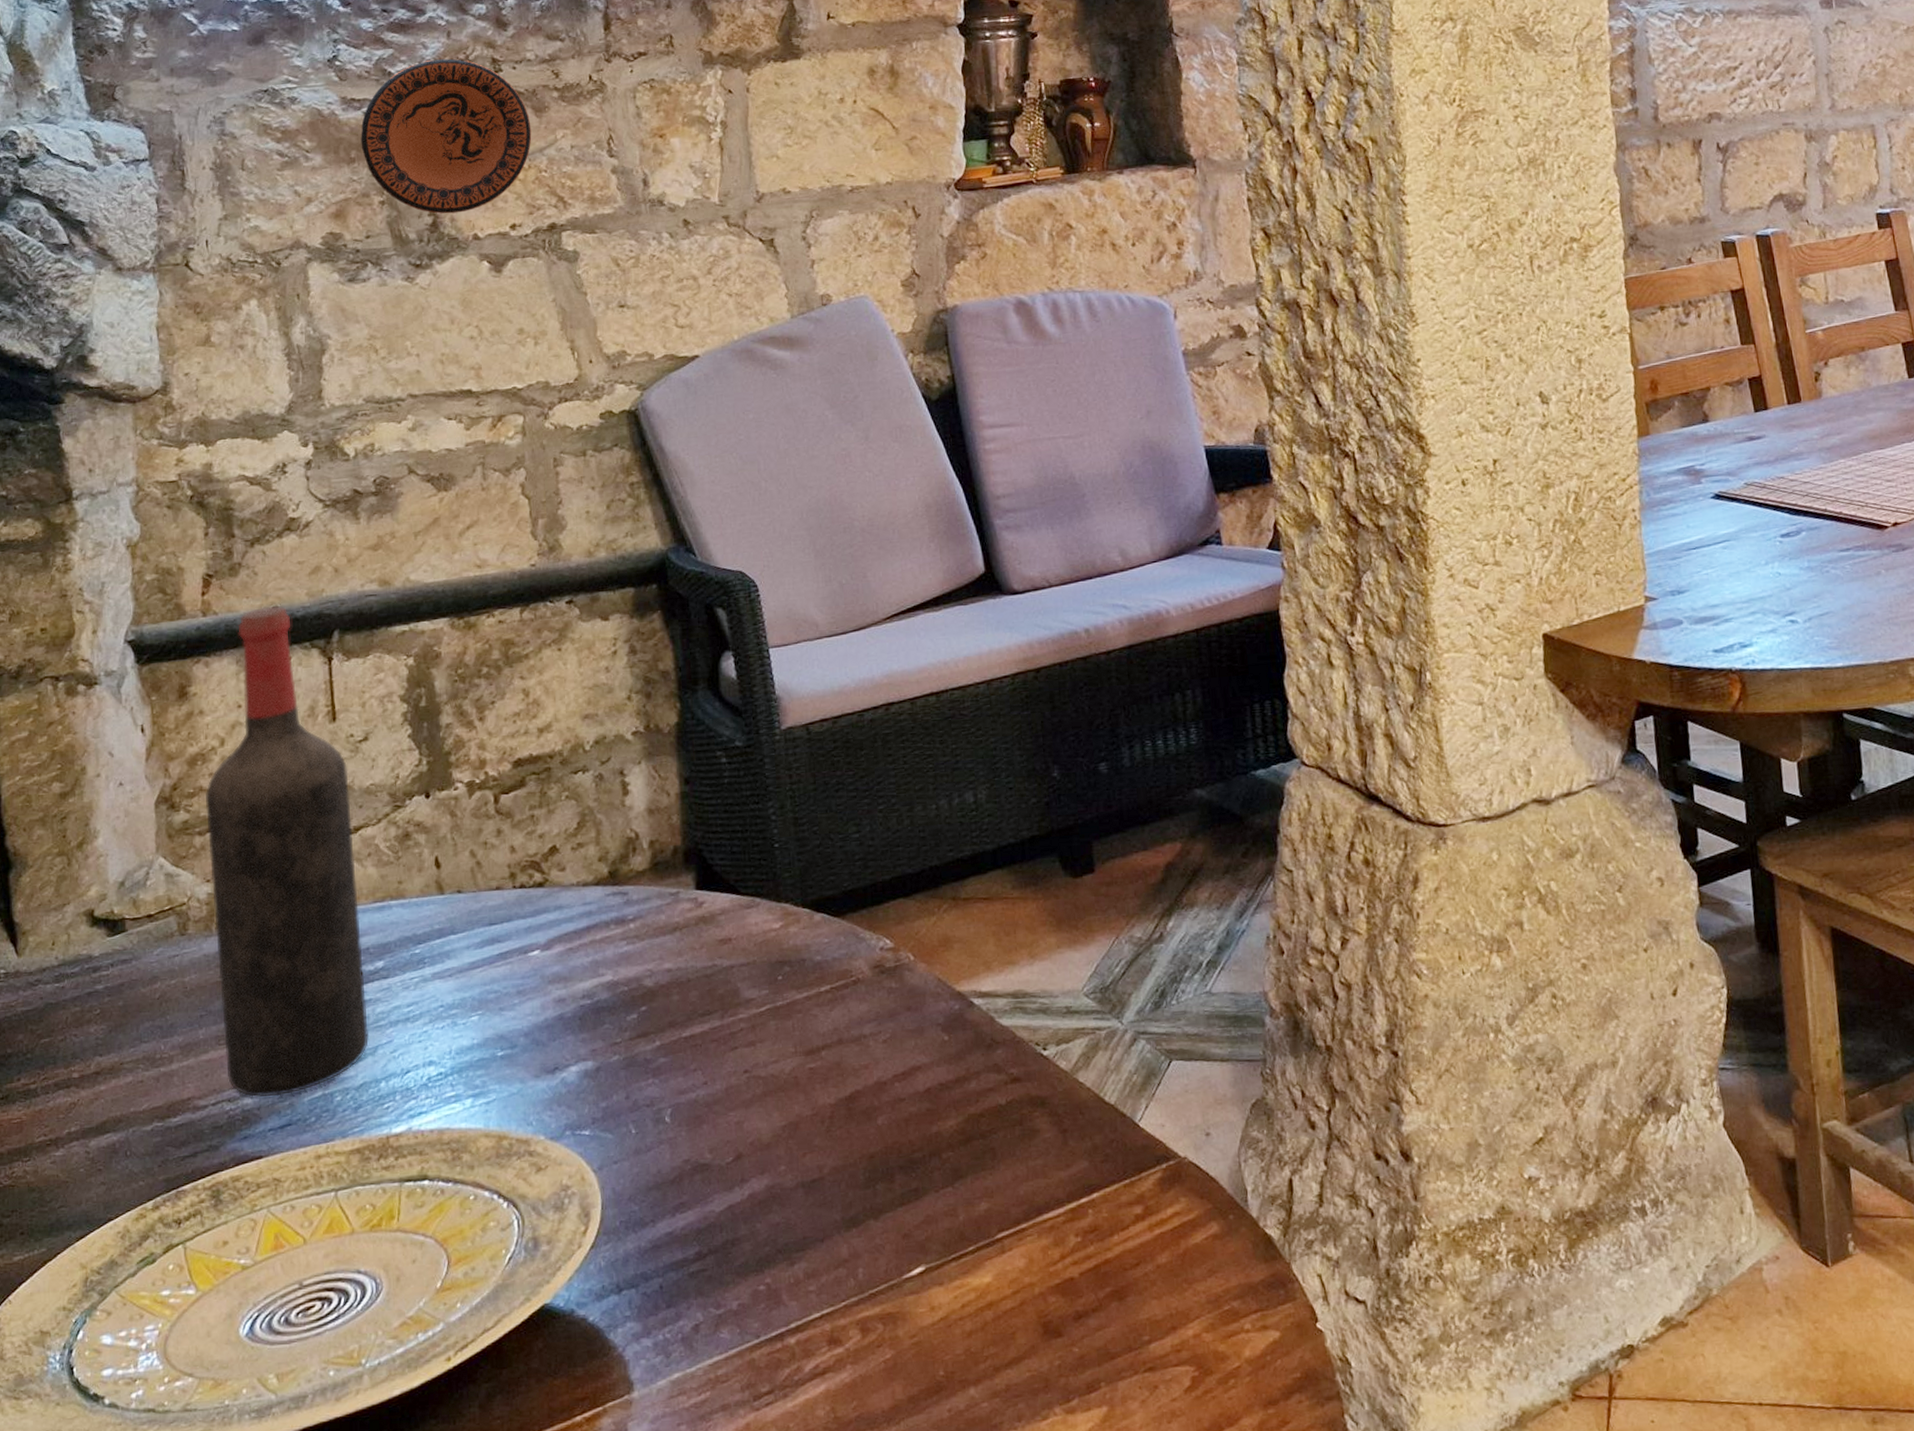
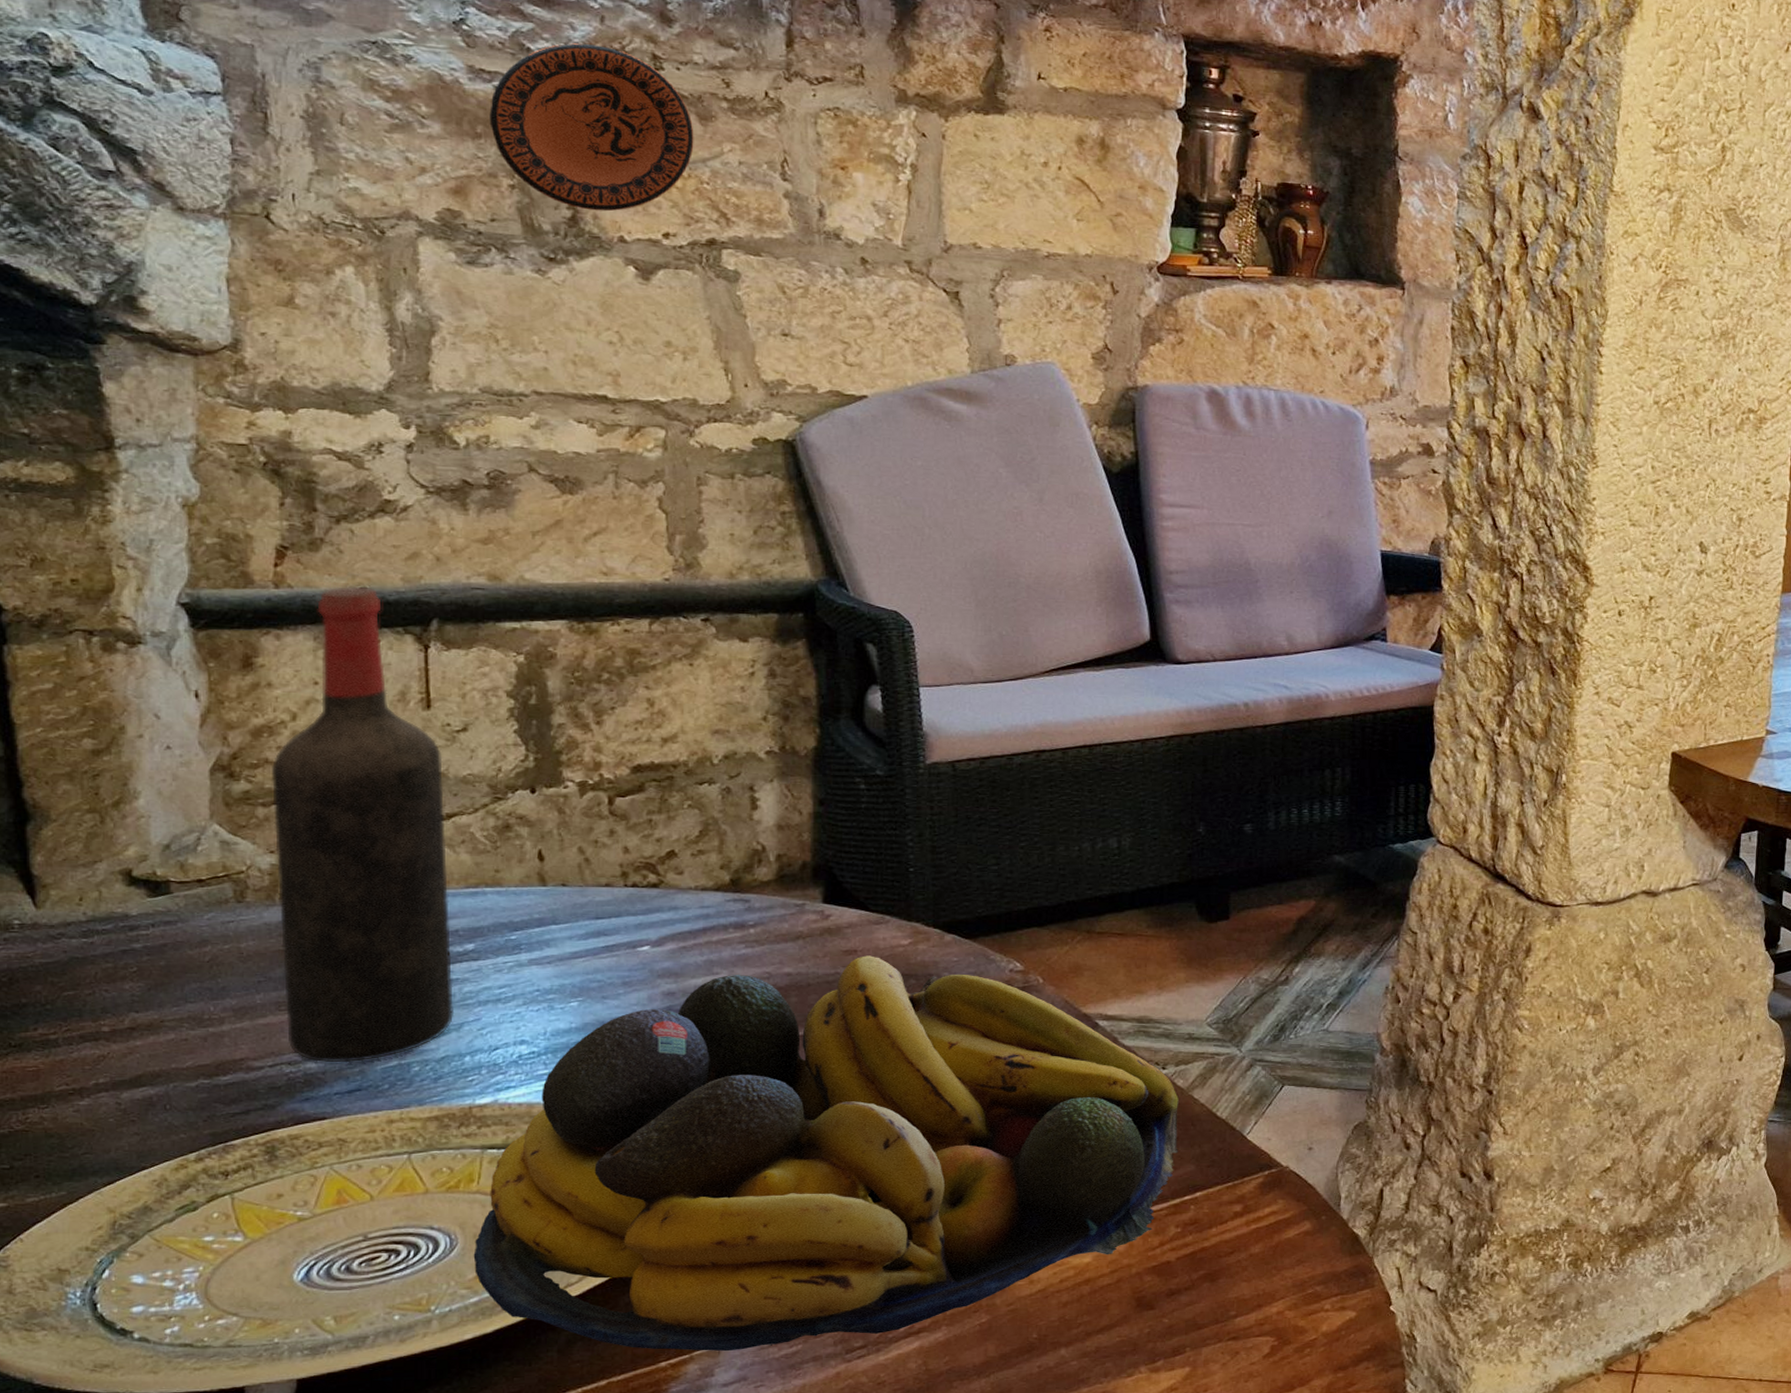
fruit bowl: none [397,943,1069,1402] -> present [473,955,1179,1351]

